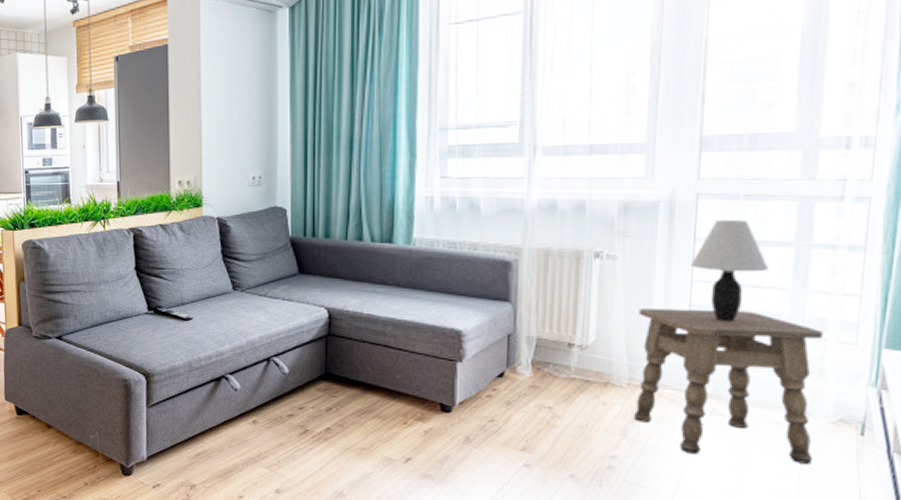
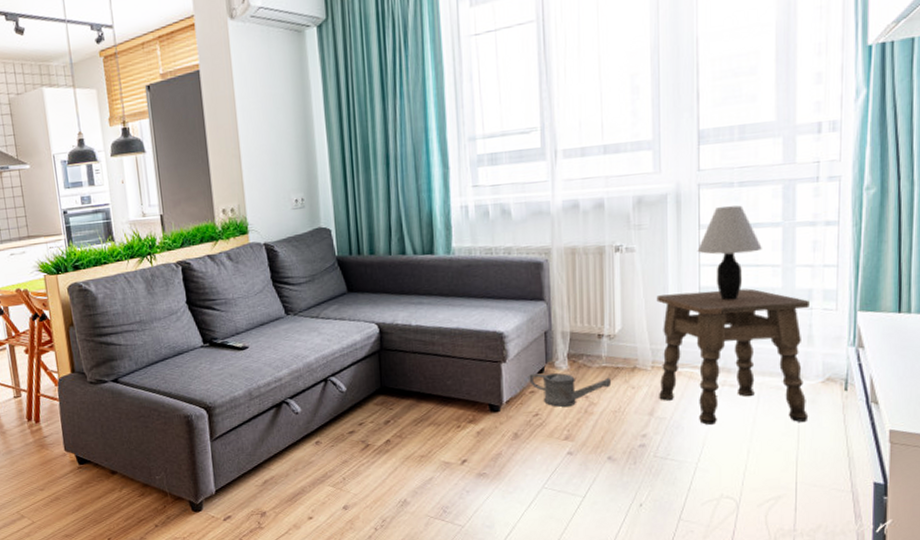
watering can: none [486,376,580,416] -> present [529,373,612,407]

